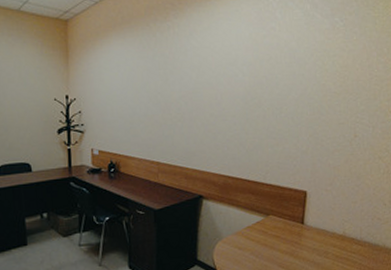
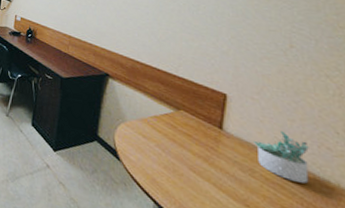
succulent plant: none [328,213,366,253] -> present [254,131,309,184]

